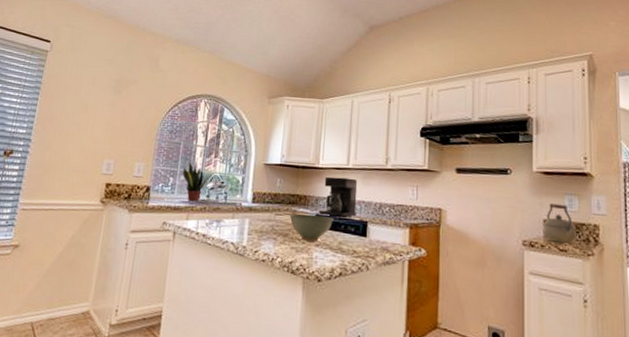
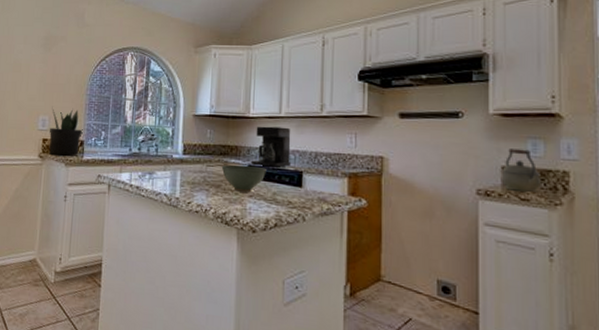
planter: none [112,152,149,203] -> present [49,108,82,157]
potted plant: present [182,163,211,203] -> none [113,116,141,156]

